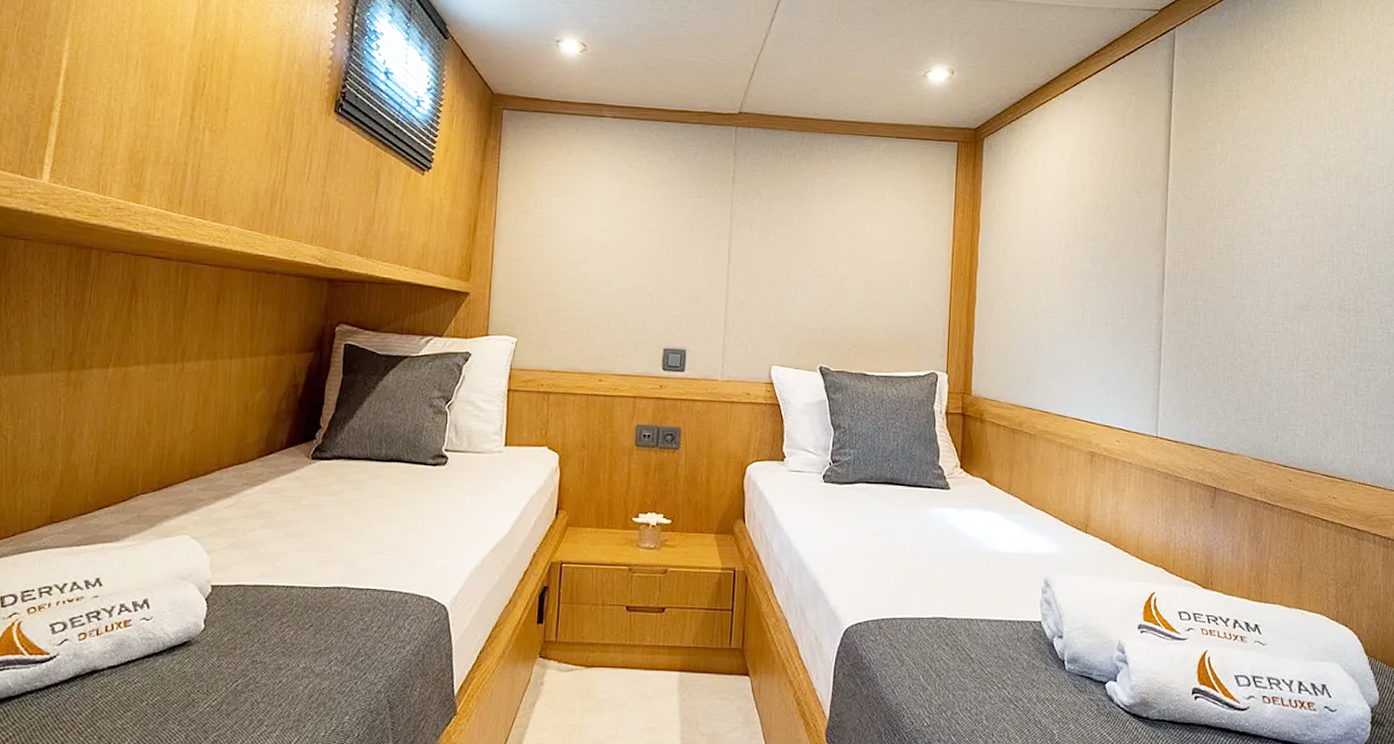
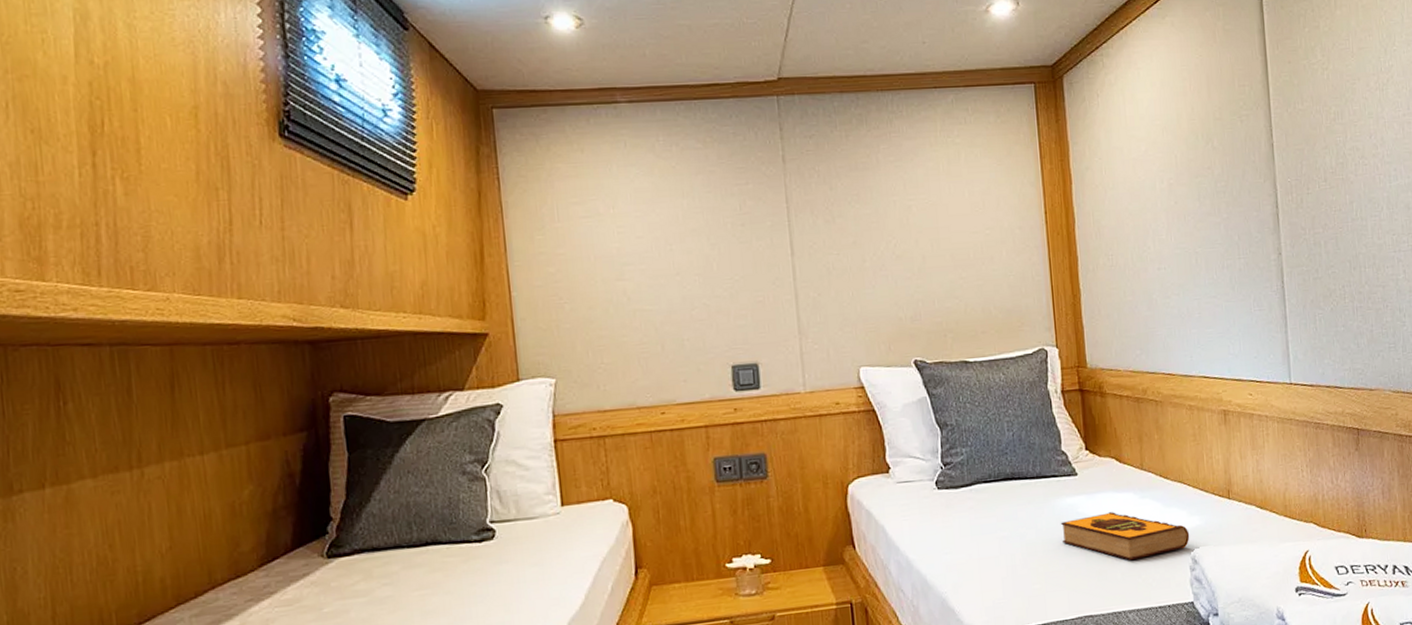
hardback book: none [928,527,1046,575] -> present [1060,512,1190,561]

